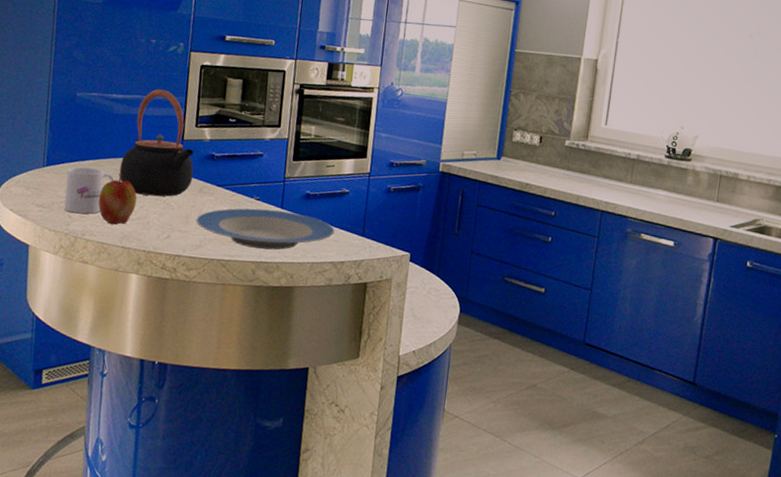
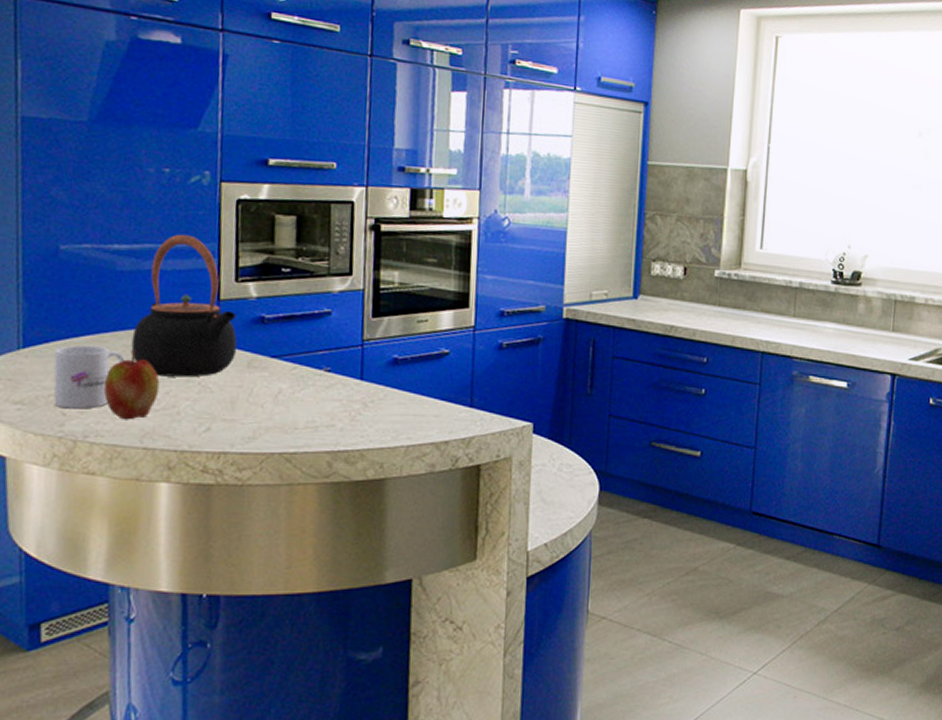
plate: present [196,208,335,250] -> none [245,382,434,434]

